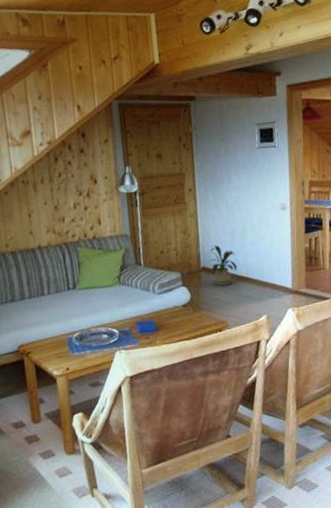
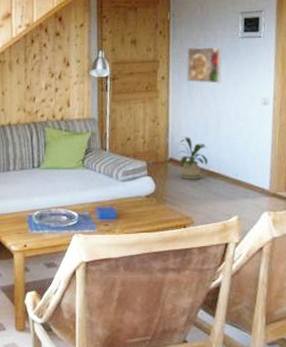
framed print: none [210,158,244,193] -> present [186,46,223,84]

